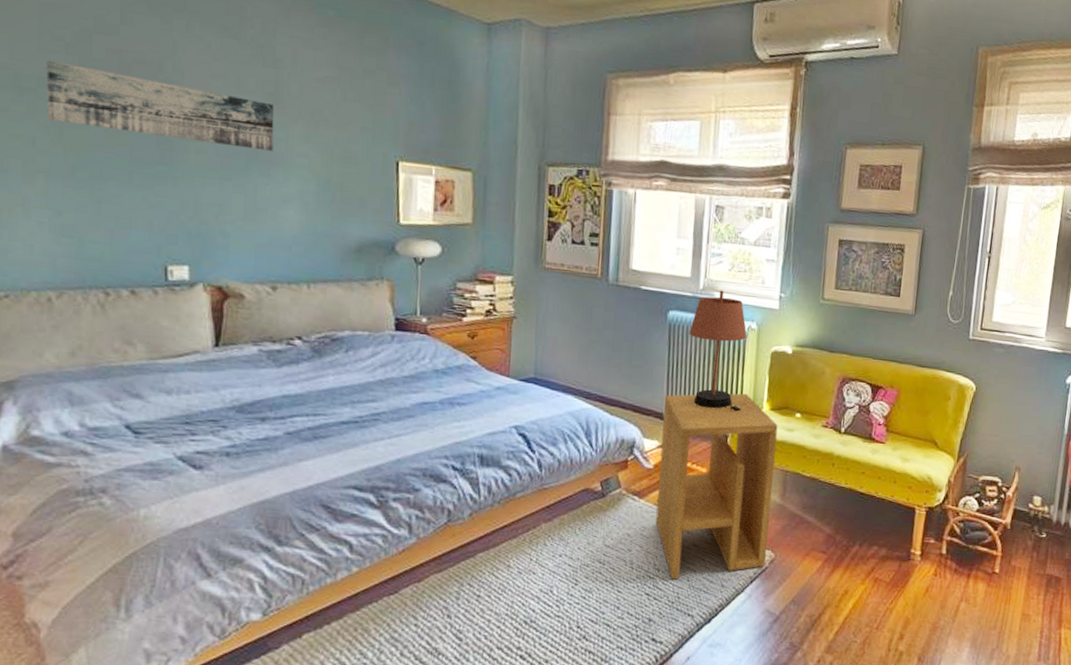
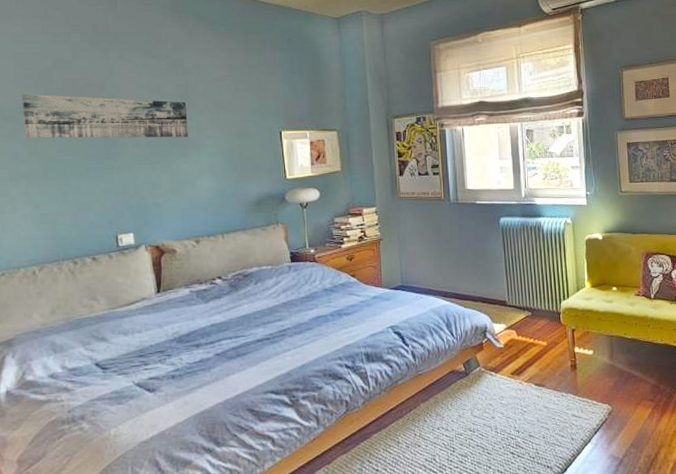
side table: present [655,393,778,580] -> none [505,276,606,438]
table lamp: present [689,290,747,412] -> none [518,196,568,293]

